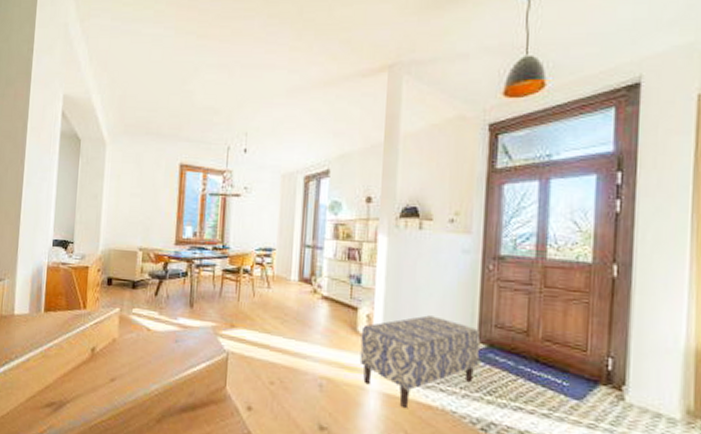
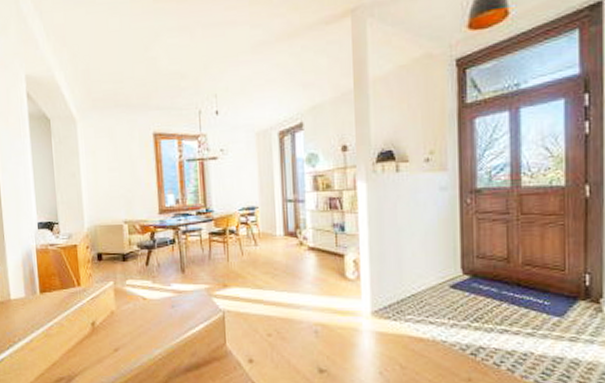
bench: present [359,315,480,407] -> none [350,254,465,342]

